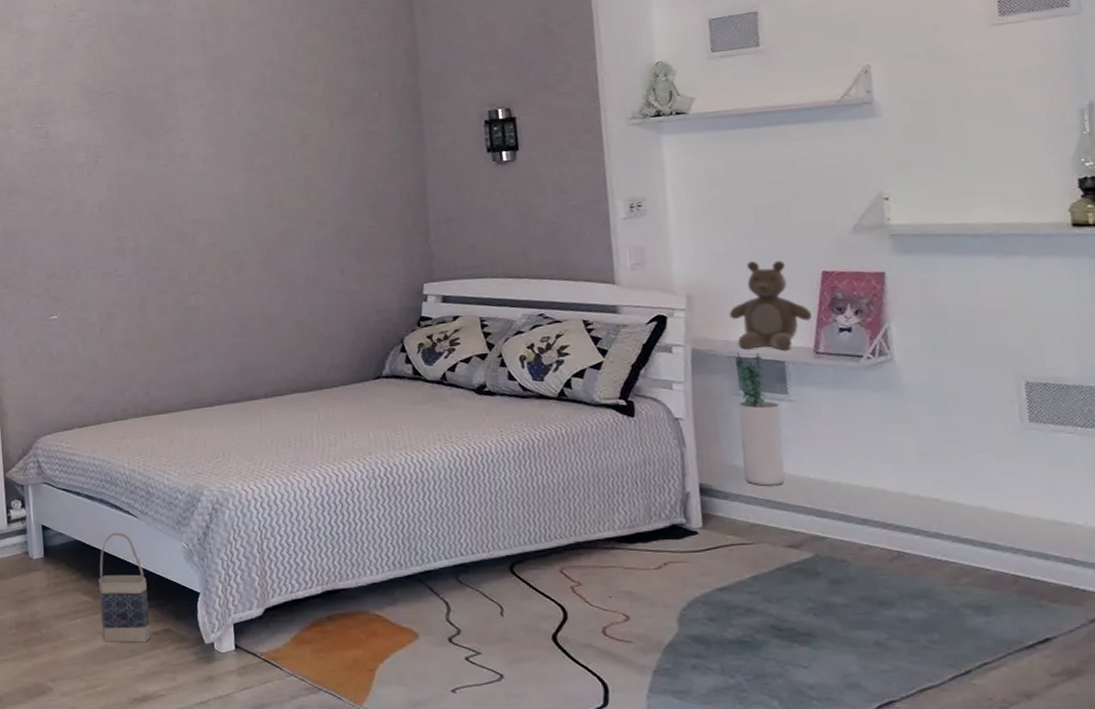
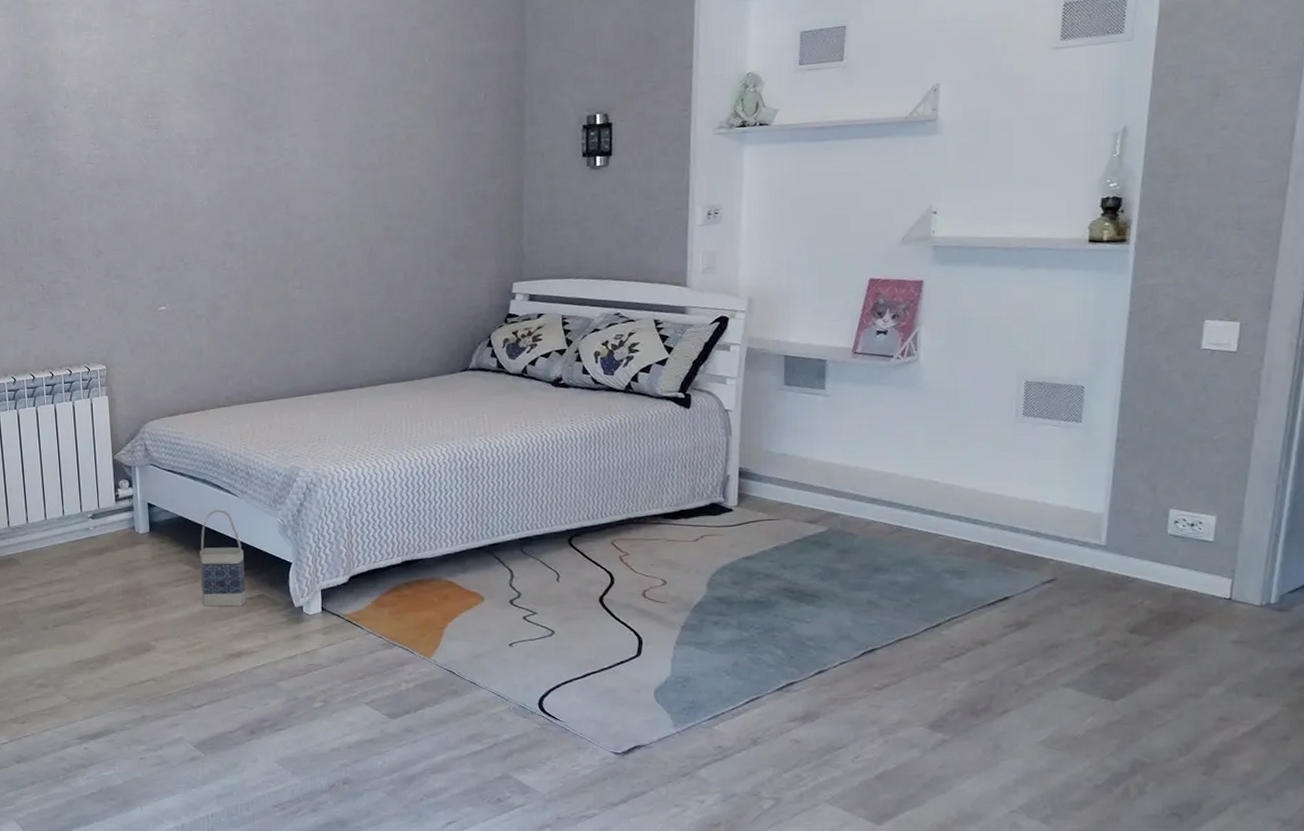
teddy bear: present [729,260,812,351] -> none [783,267,855,351]
vase: present [736,352,785,486] -> none [778,351,816,470]

